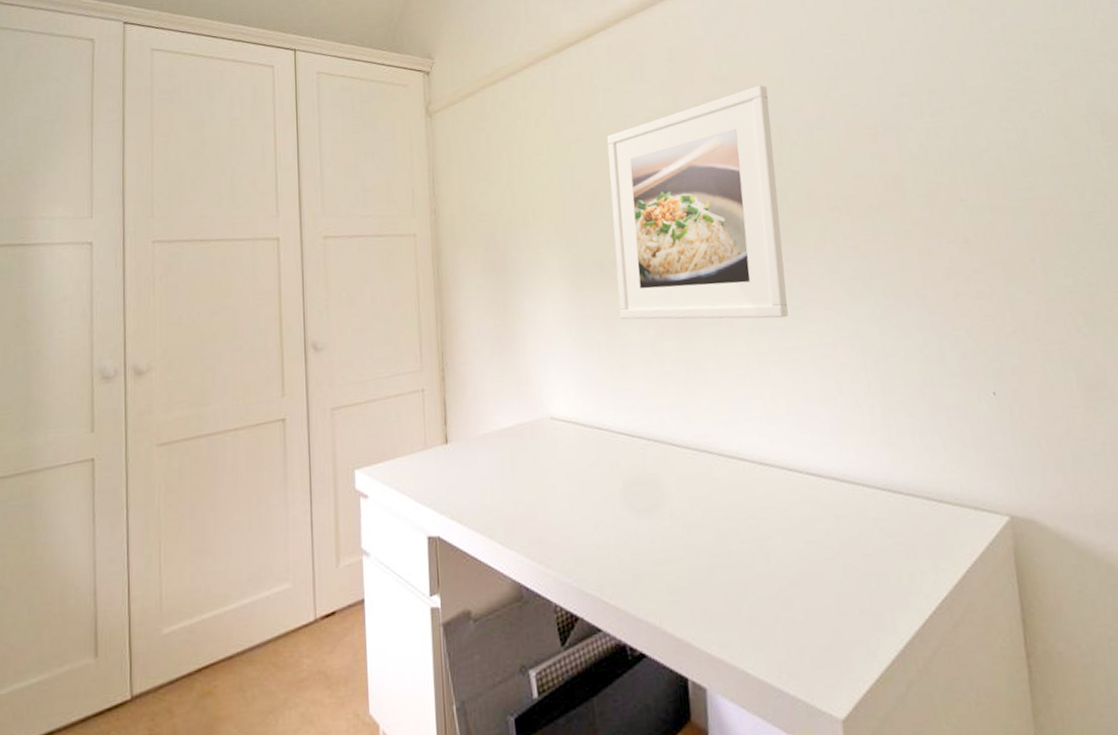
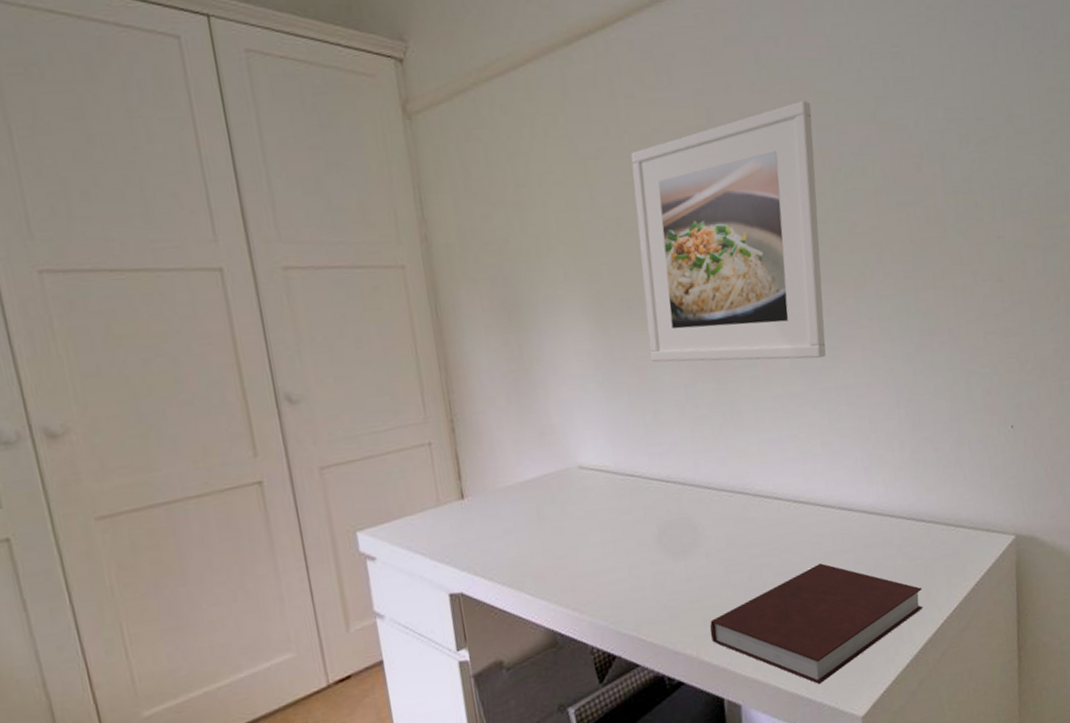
notebook: none [673,533,907,674] -> present [709,563,923,685]

